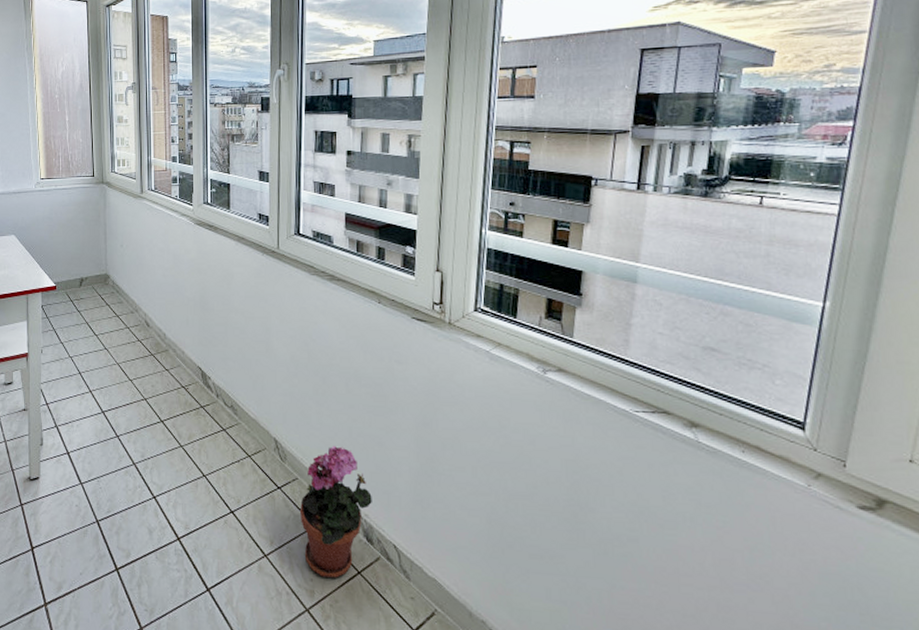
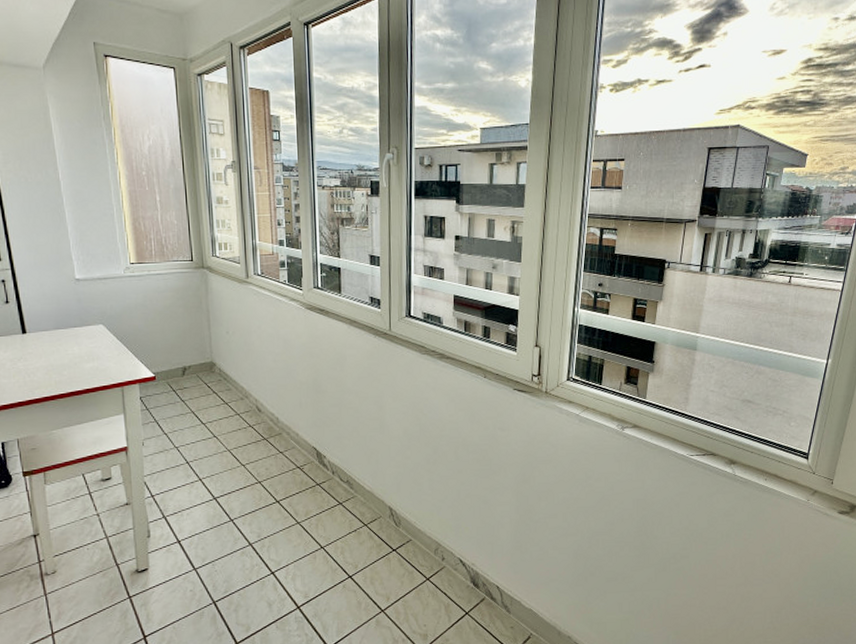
potted plant: present [300,446,372,579] -> none [414,508,478,622]

